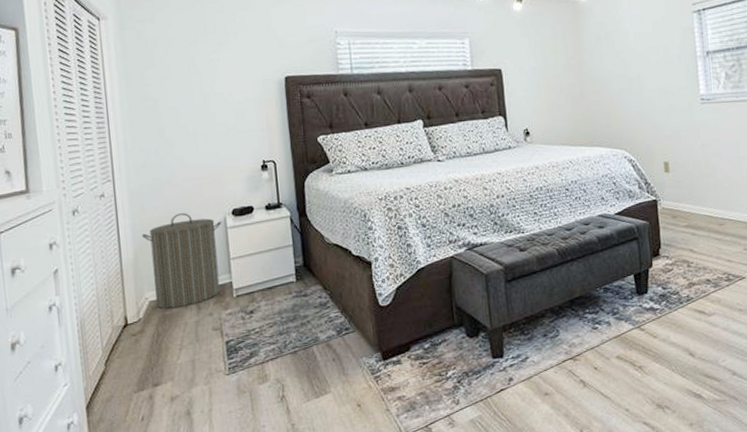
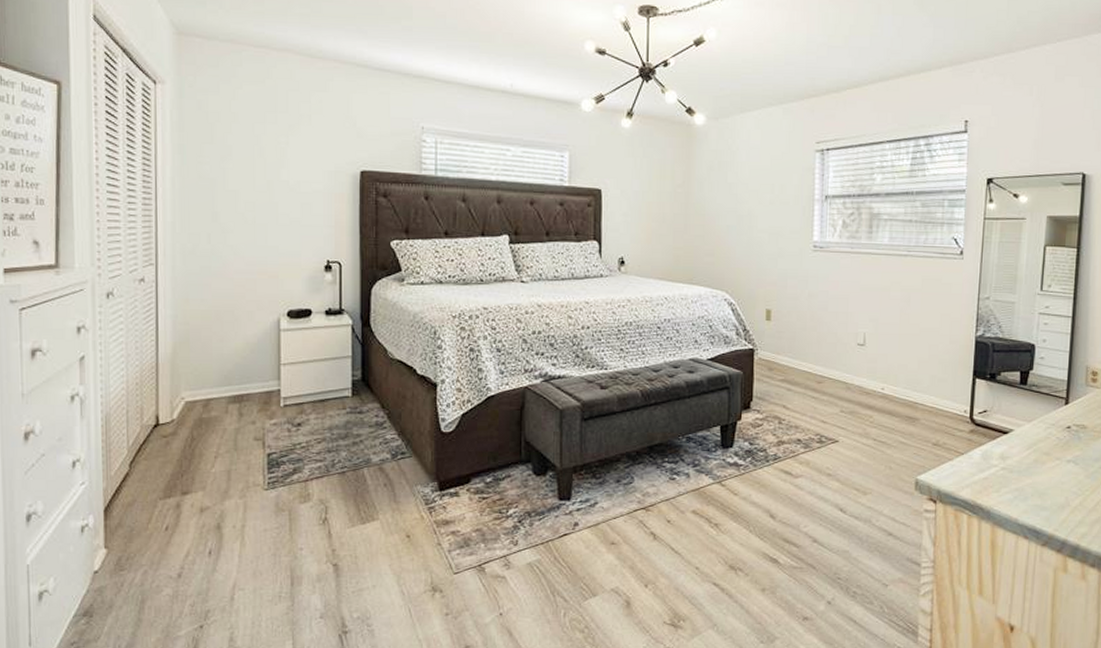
laundry hamper: present [141,213,222,309] -> none [182,309,275,412]

